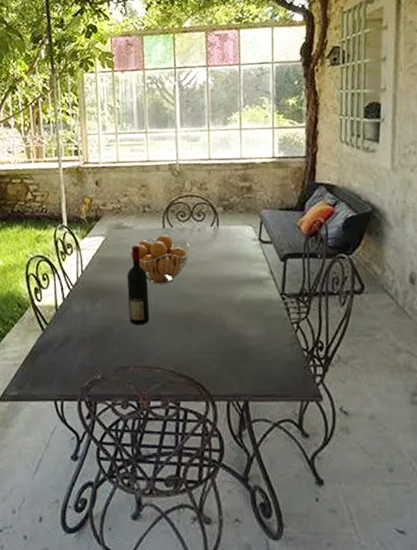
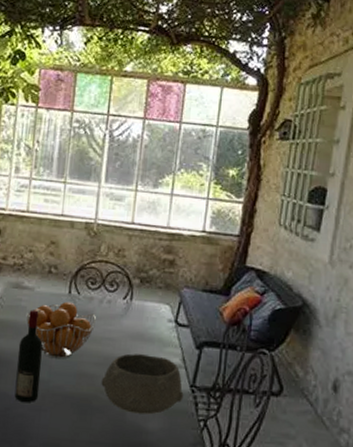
bowl: none [202,271,276,324] -> present [101,353,184,415]

